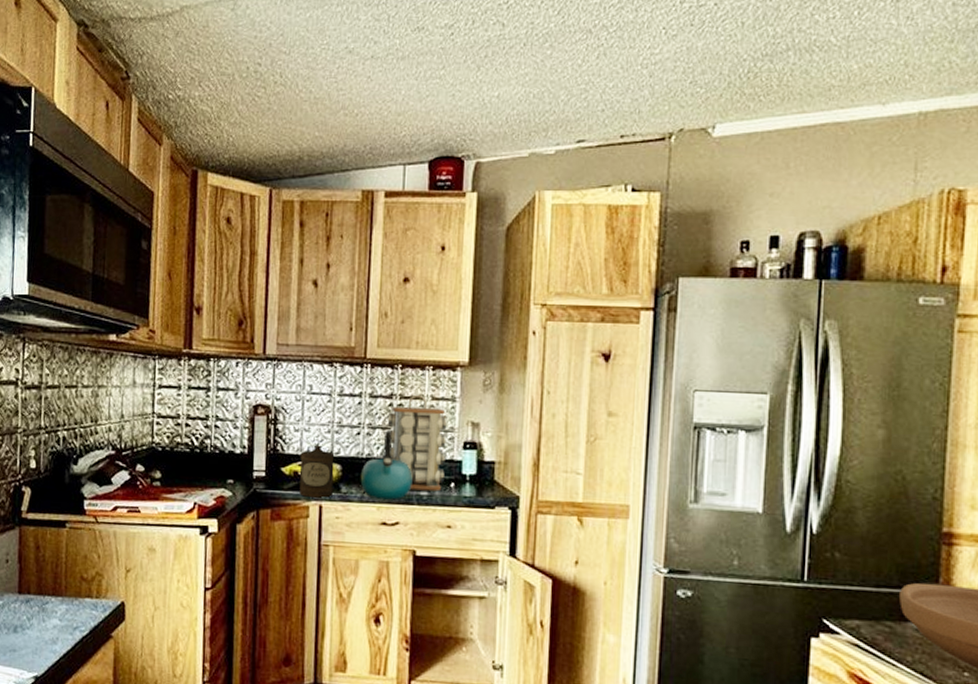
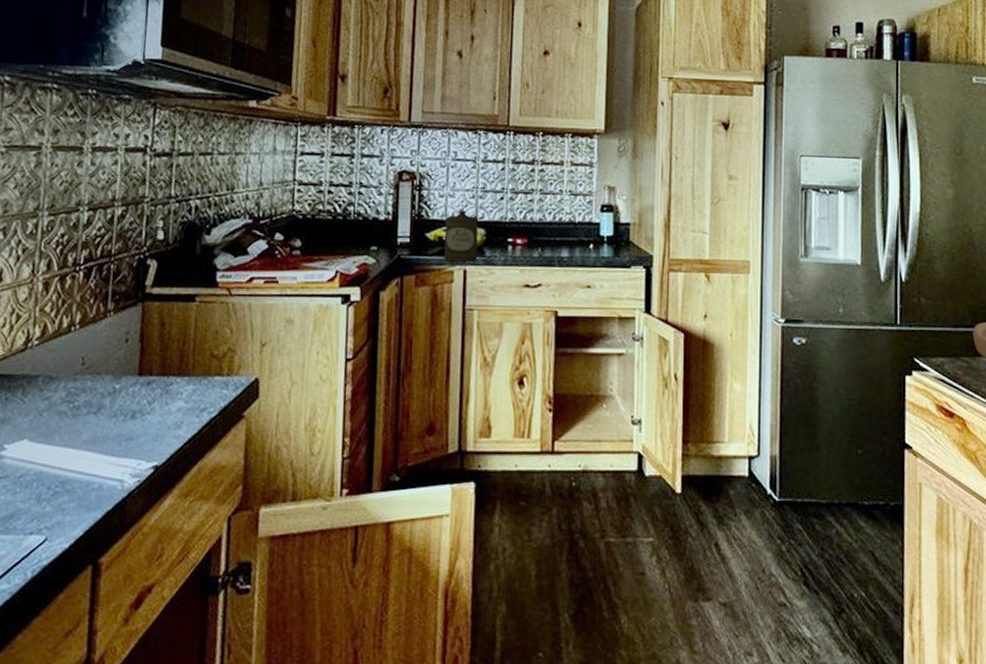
kettle: present [360,430,413,500] -> none [504,195,554,262]
spice rack: present [387,394,447,492] -> none [529,160,586,254]

